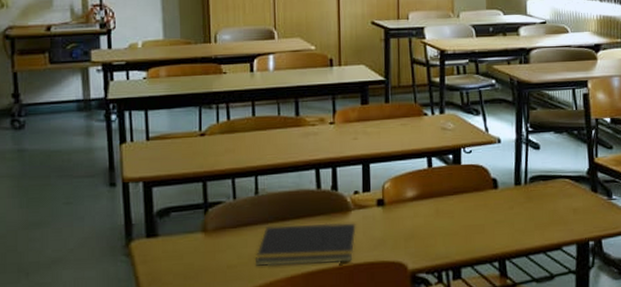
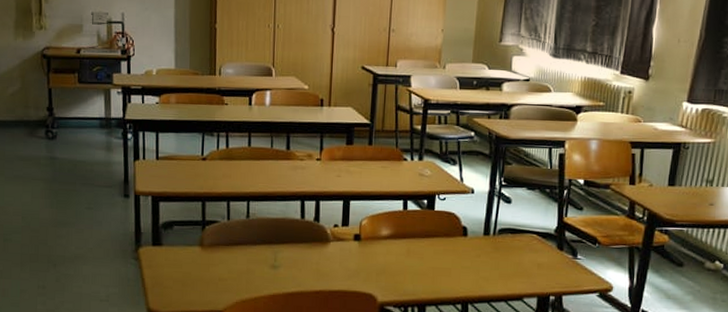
notepad: present [256,223,356,266] -> none [244,248,334,288]

